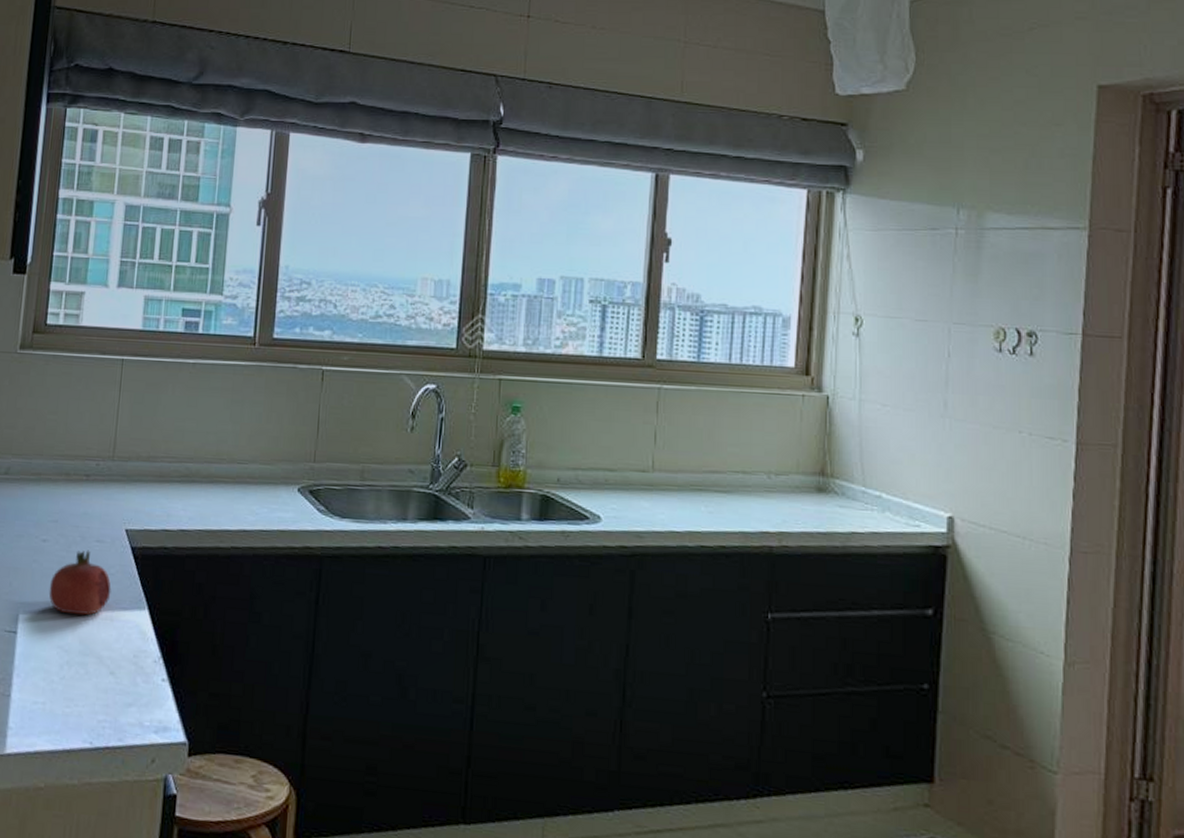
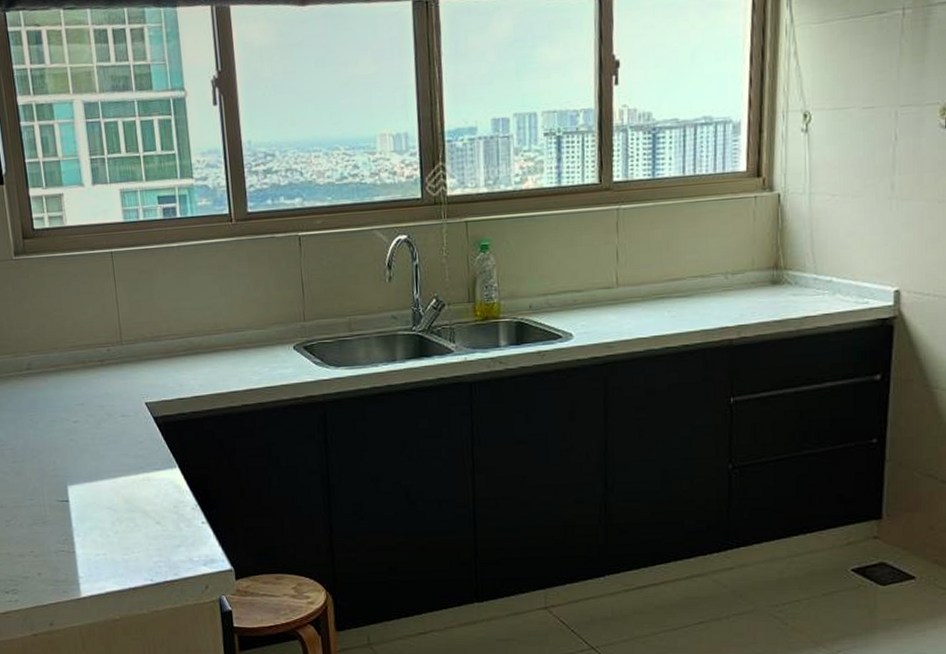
fruit: present [48,550,112,616] -> none [88,425,144,480]

